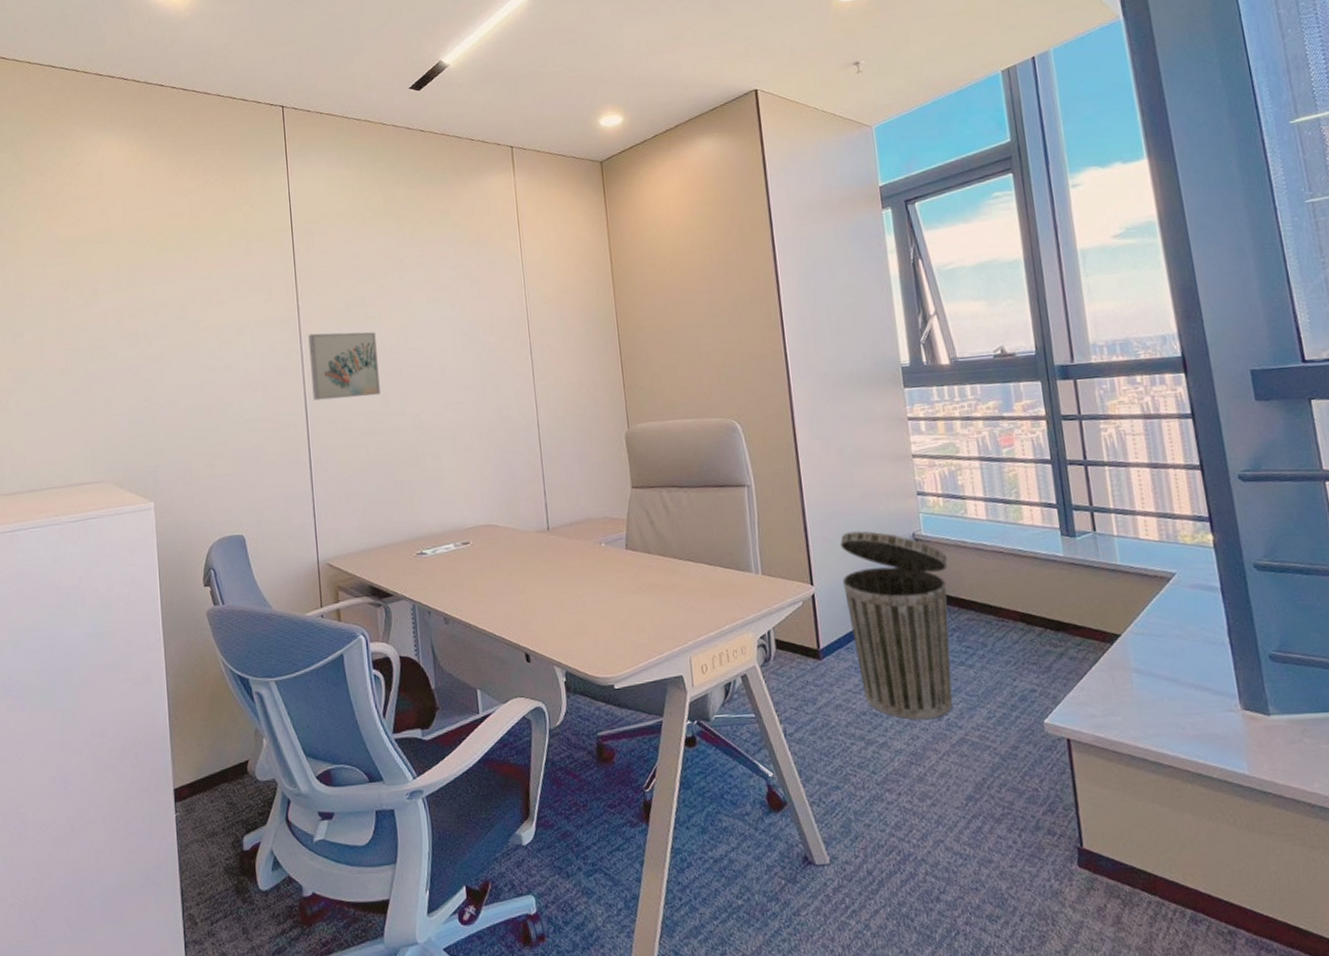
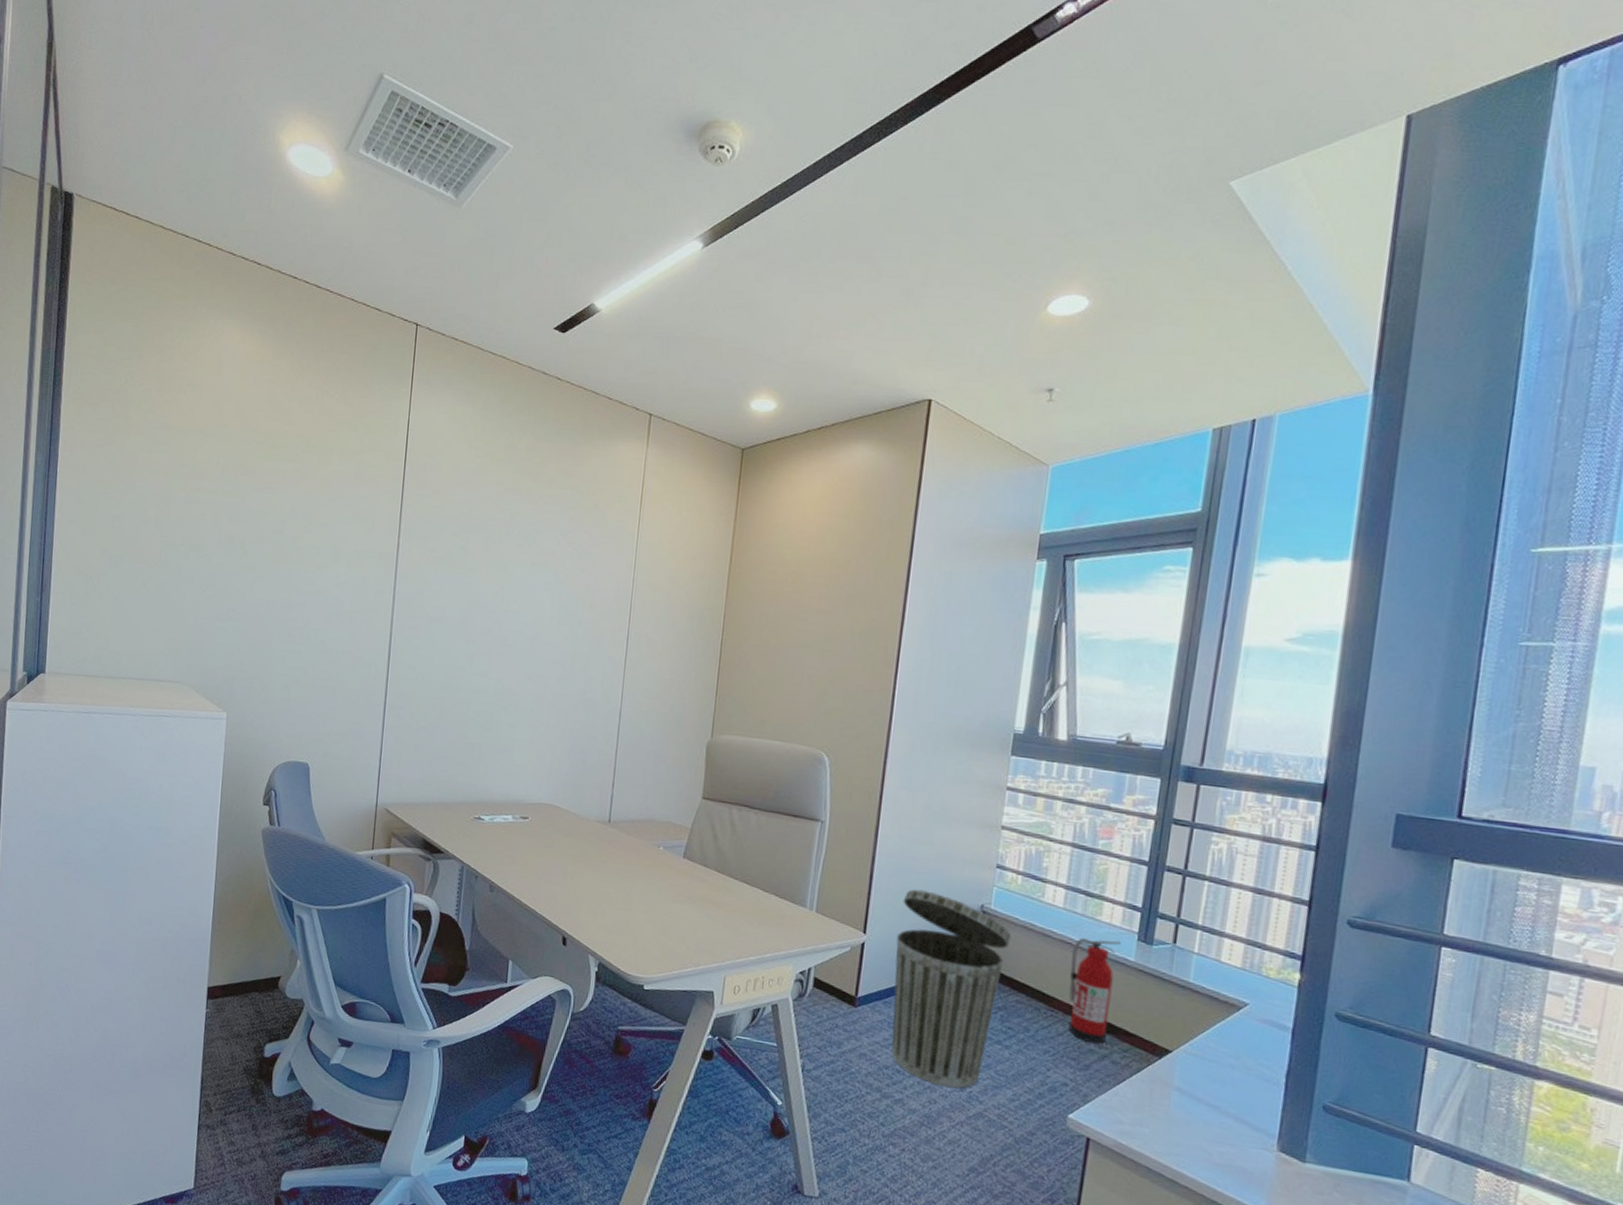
wall art: present [308,332,380,401] -> none [398,574,472,652]
fire extinguisher: none [1005,540,1059,644] -> present [1068,938,1121,1044]

